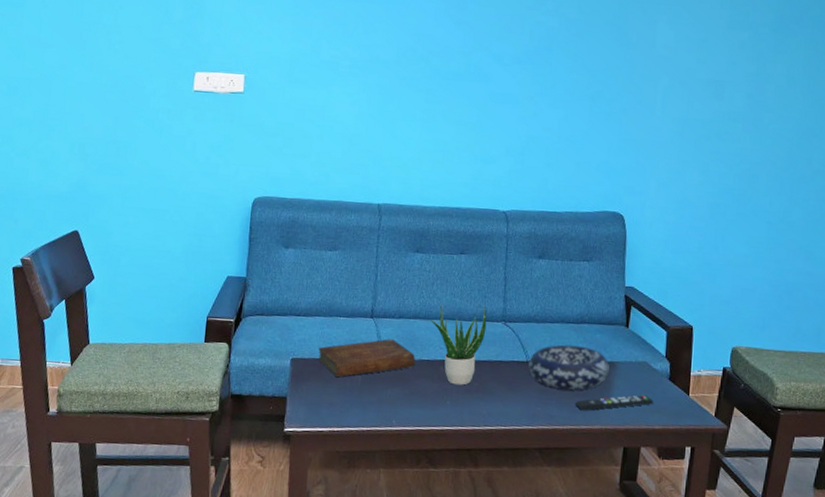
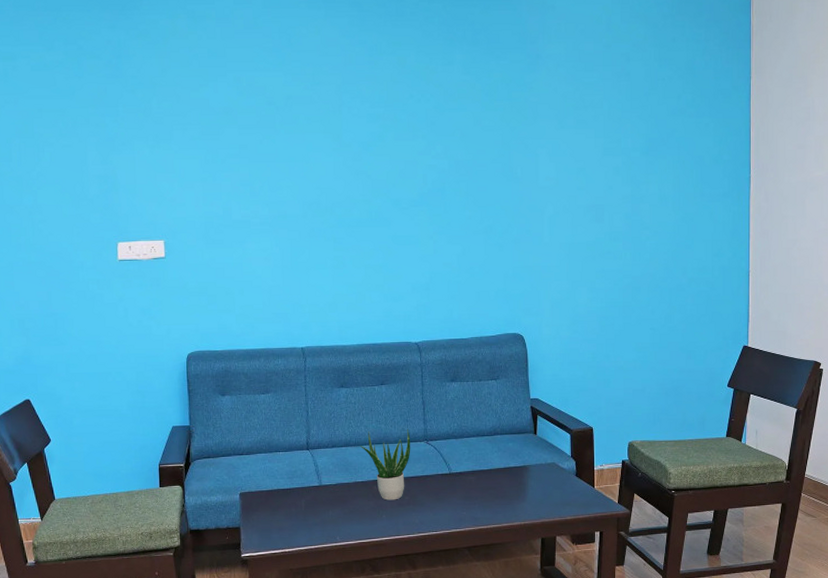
bible: present [318,339,416,378] -> none [263,467,352,505]
decorative bowl: present [528,344,609,390] -> none [452,455,523,494]
remote control: present [575,395,654,411] -> none [495,492,564,511]

